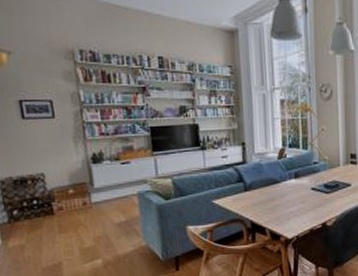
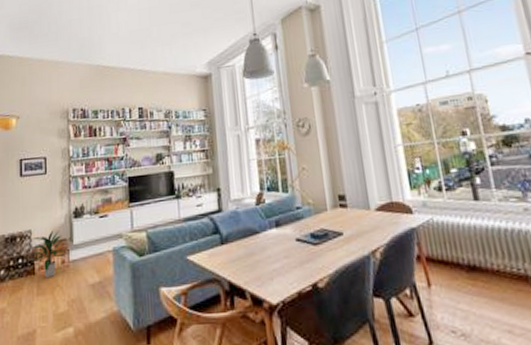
indoor plant: none [45,174,88,217] -> present [30,230,67,277]

